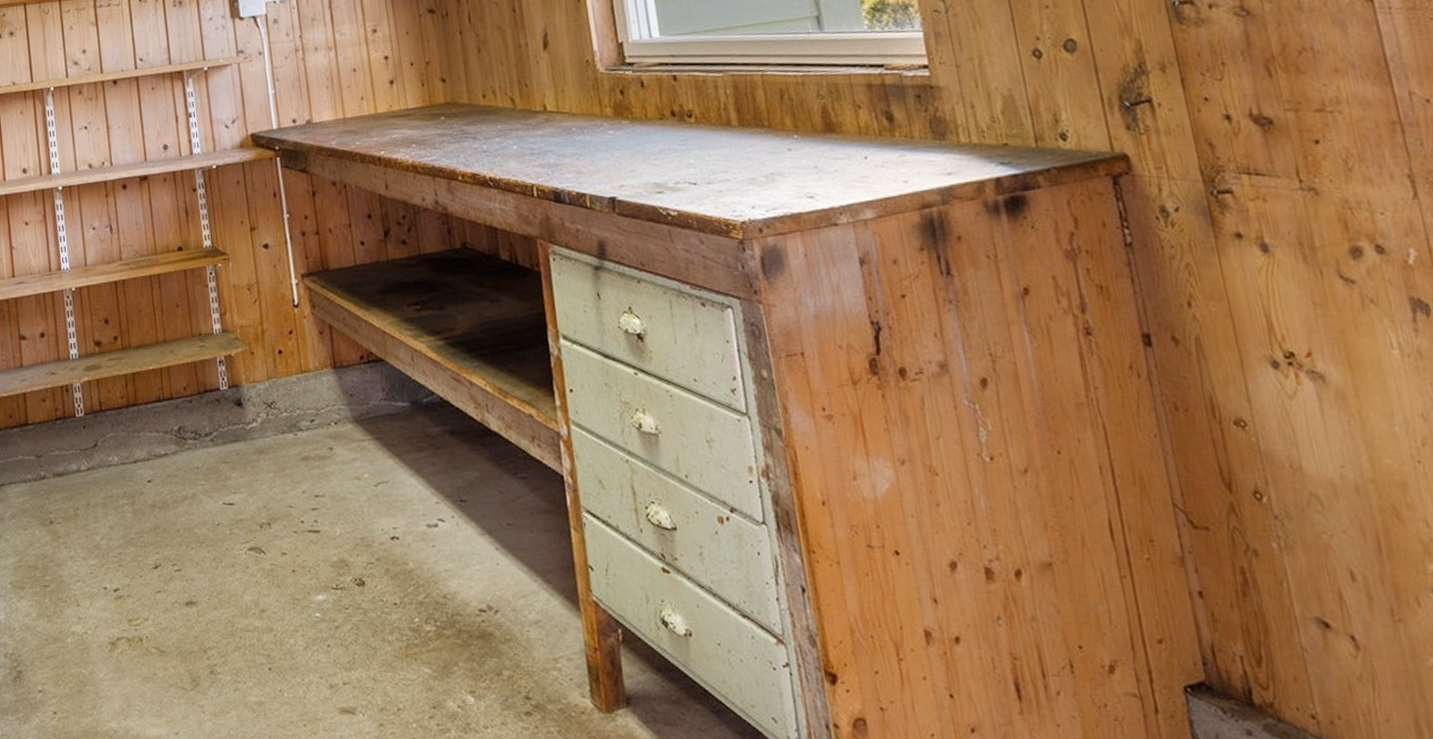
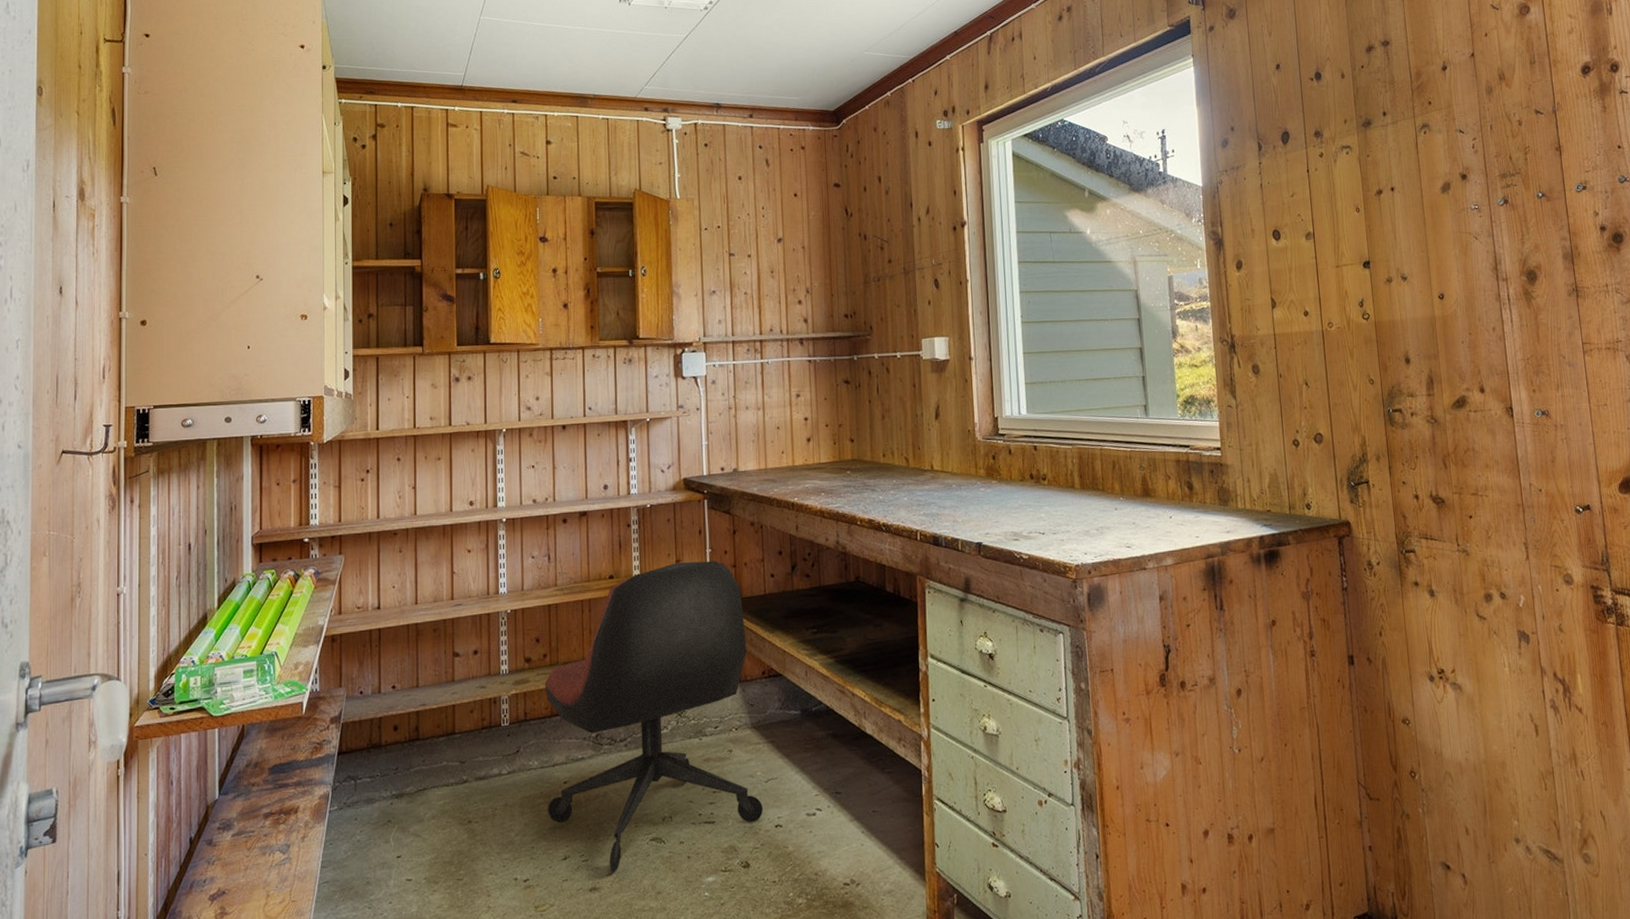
office chair: none [117,227,375,585] -> present [544,560,763,873]

